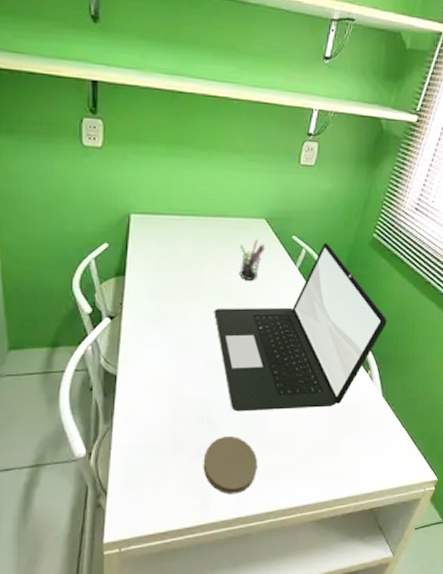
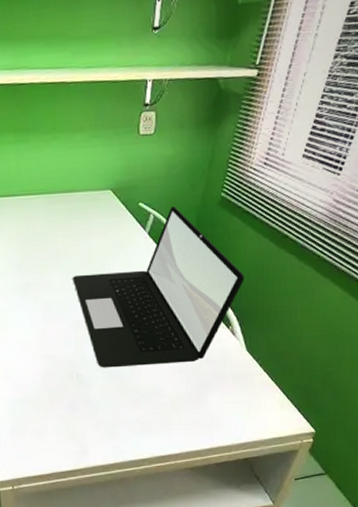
coaster: present [203,435,258,494] -> none [77,389,128,442]
pen holder: present [239,239,265,280] -> none [89,210,114,248]

